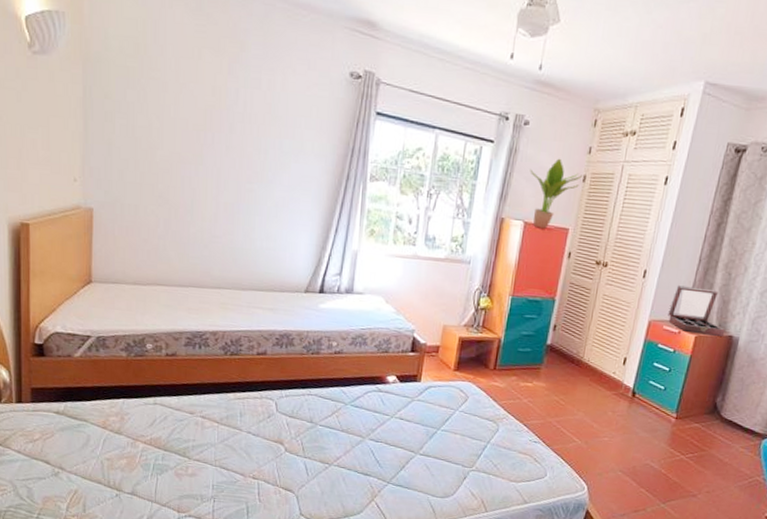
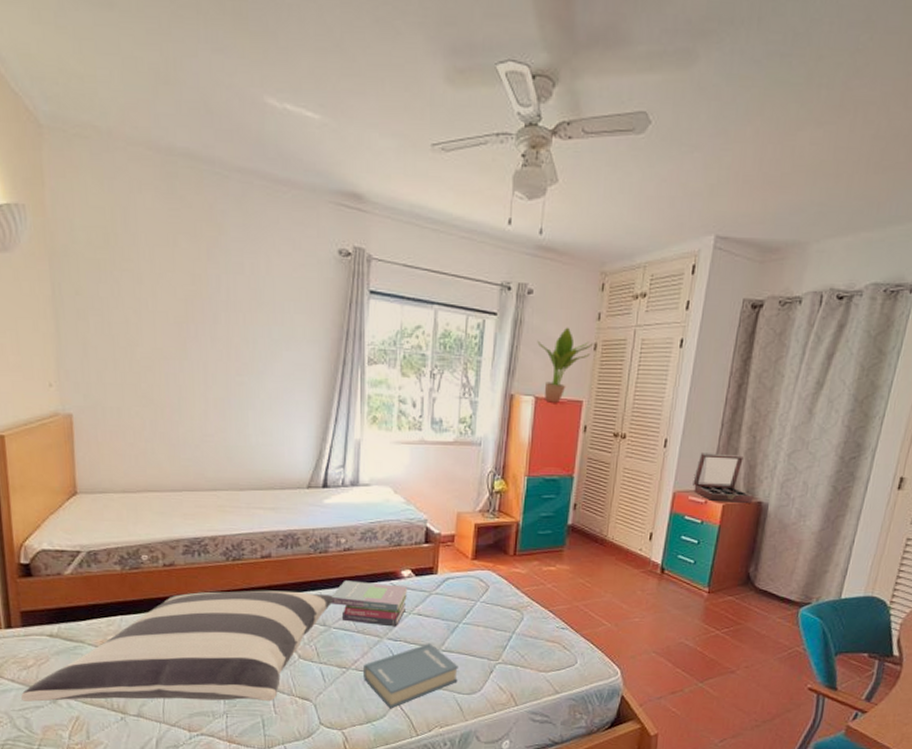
pillow: none [26,382,322,490] -> present [21,590,334,702]
books: none [319,381,391,429] -> present [331,580,407,627]
book: none [343,447,434,506] -> present [362,644,458,709]

